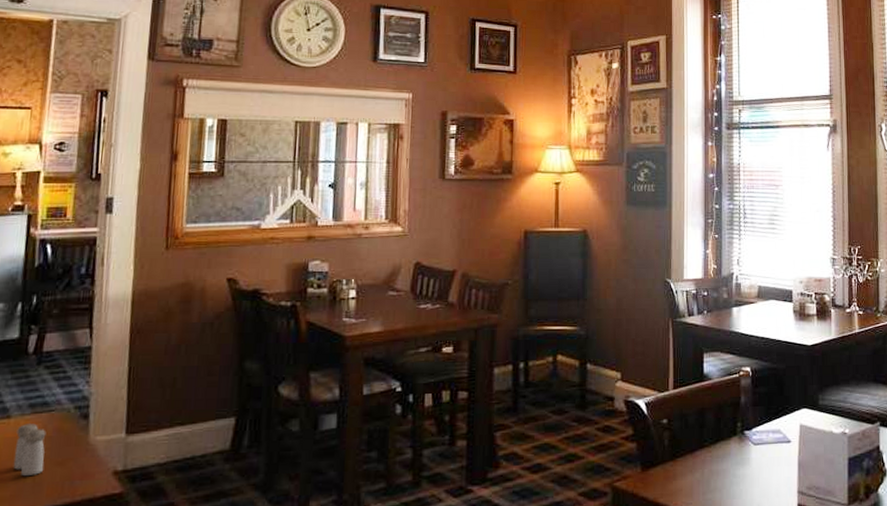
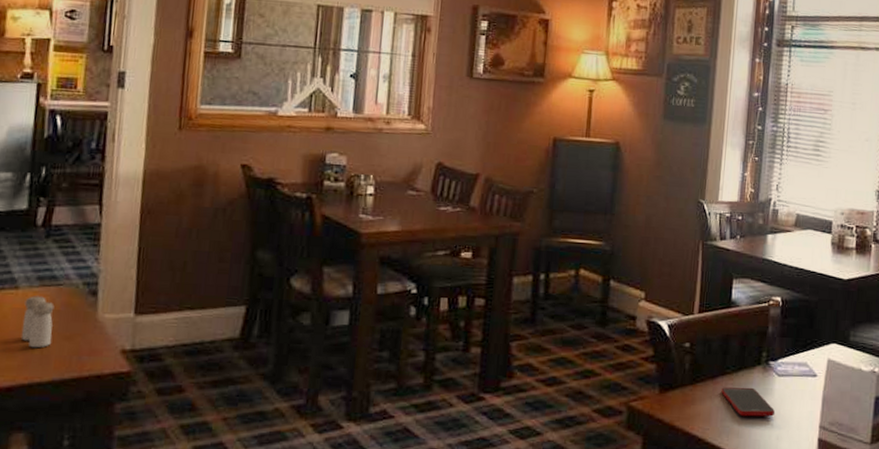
cell phone: none [701,458,754,488] -> present [721,387,775,417]

